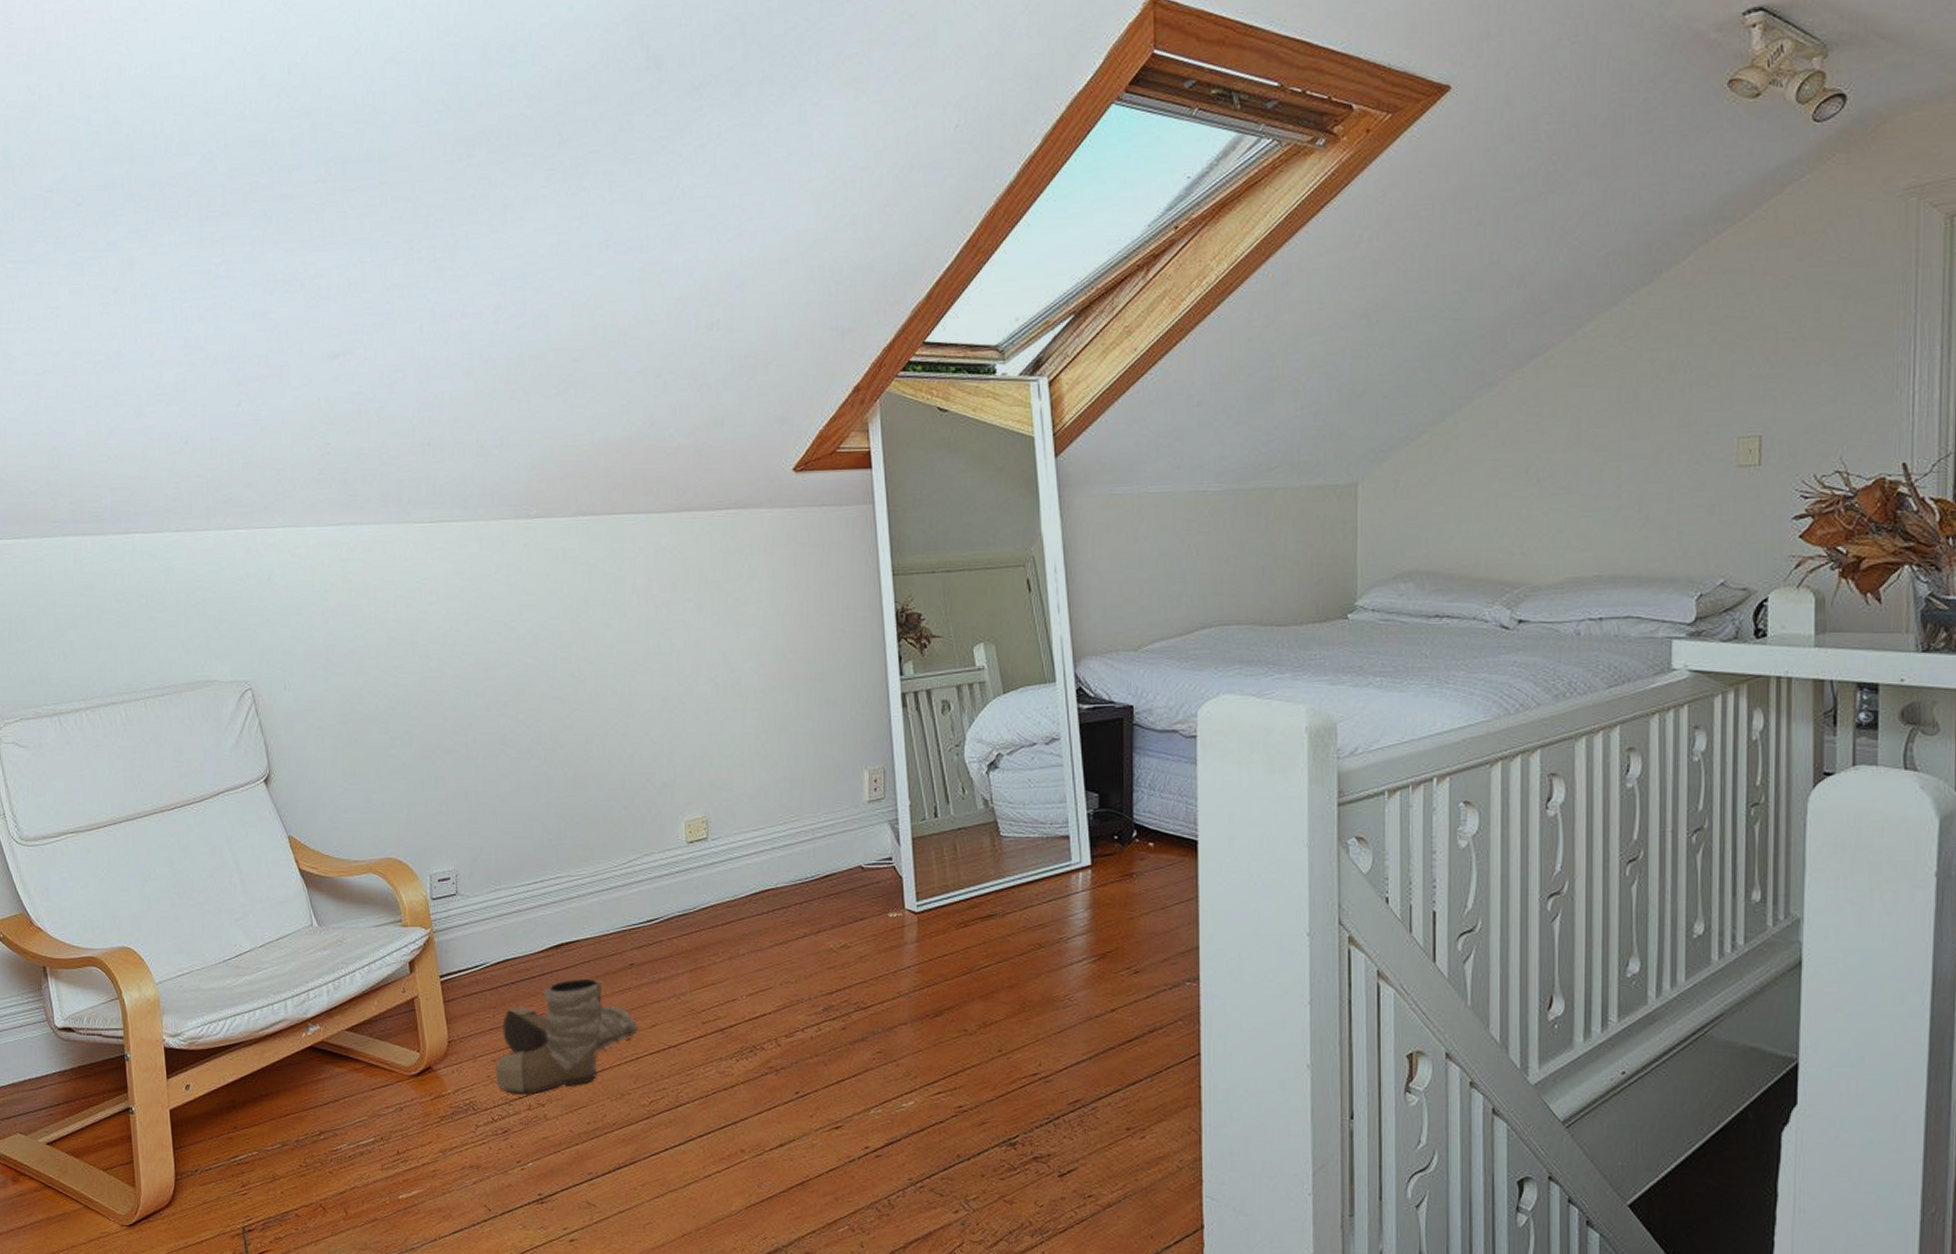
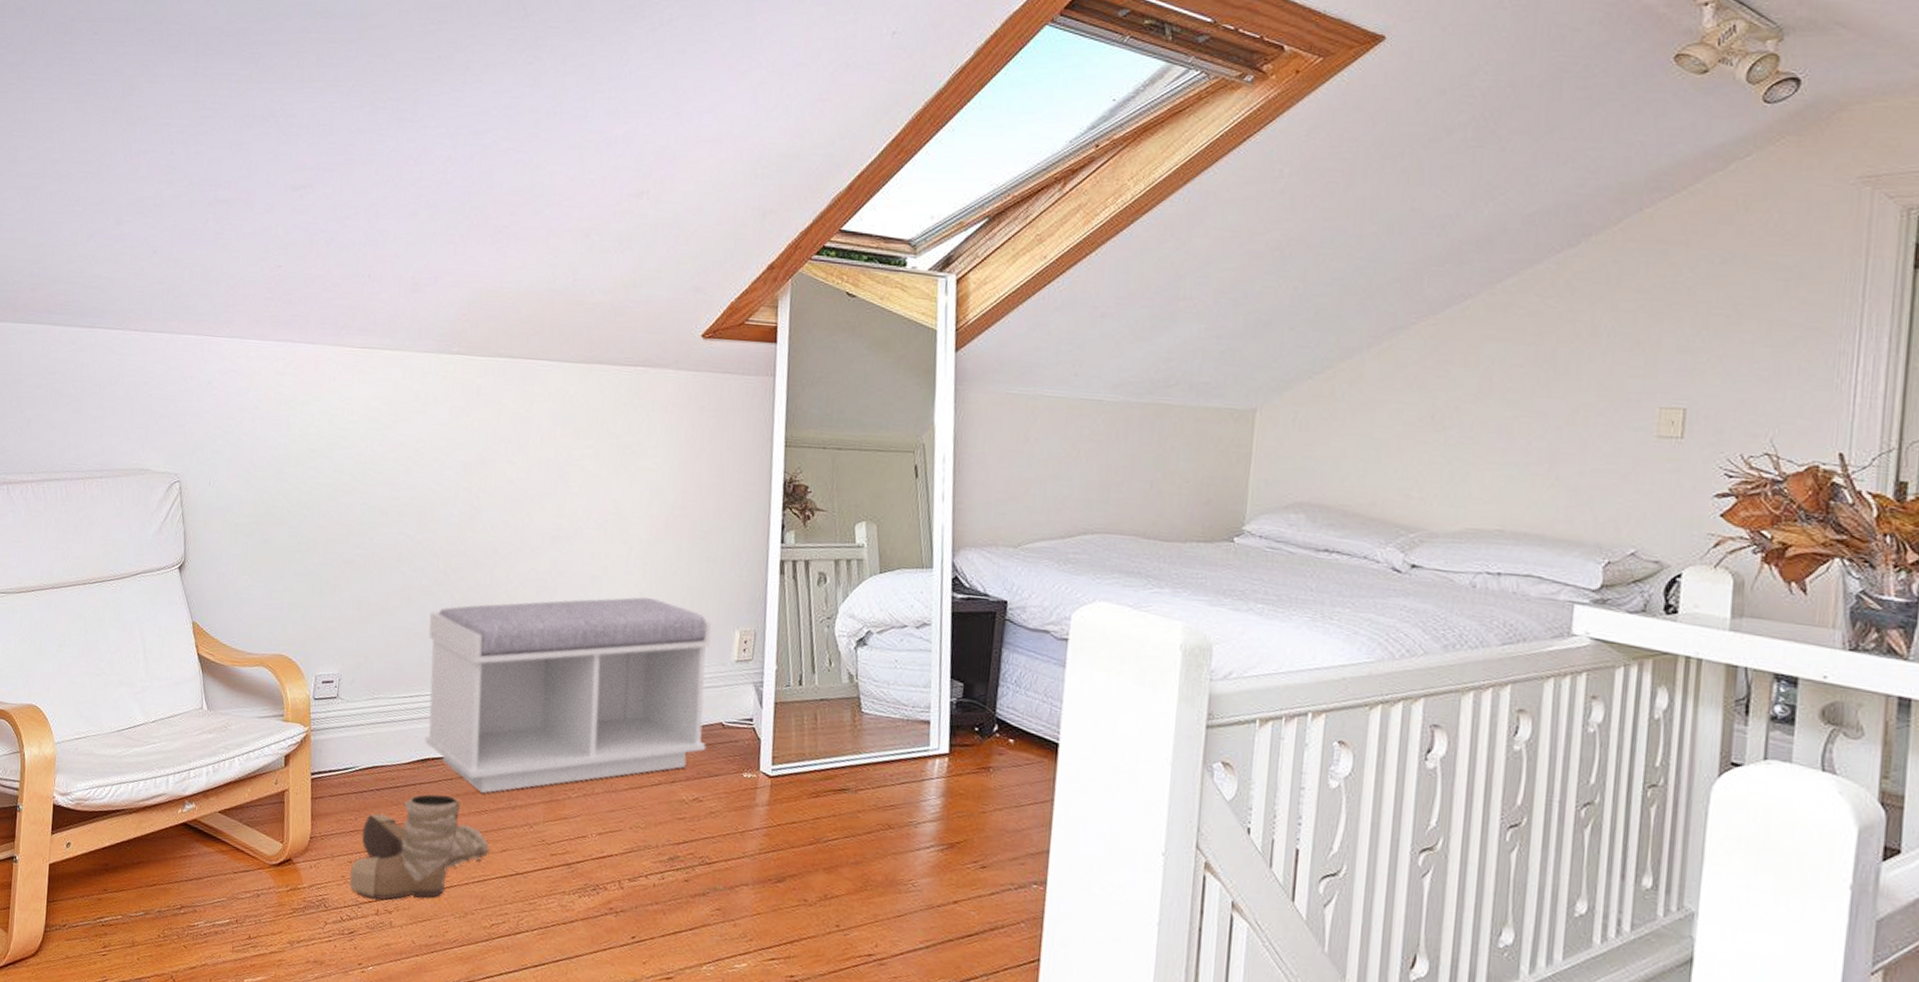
bench: none [543,749,848,970] -> present [425,597,712,793]

